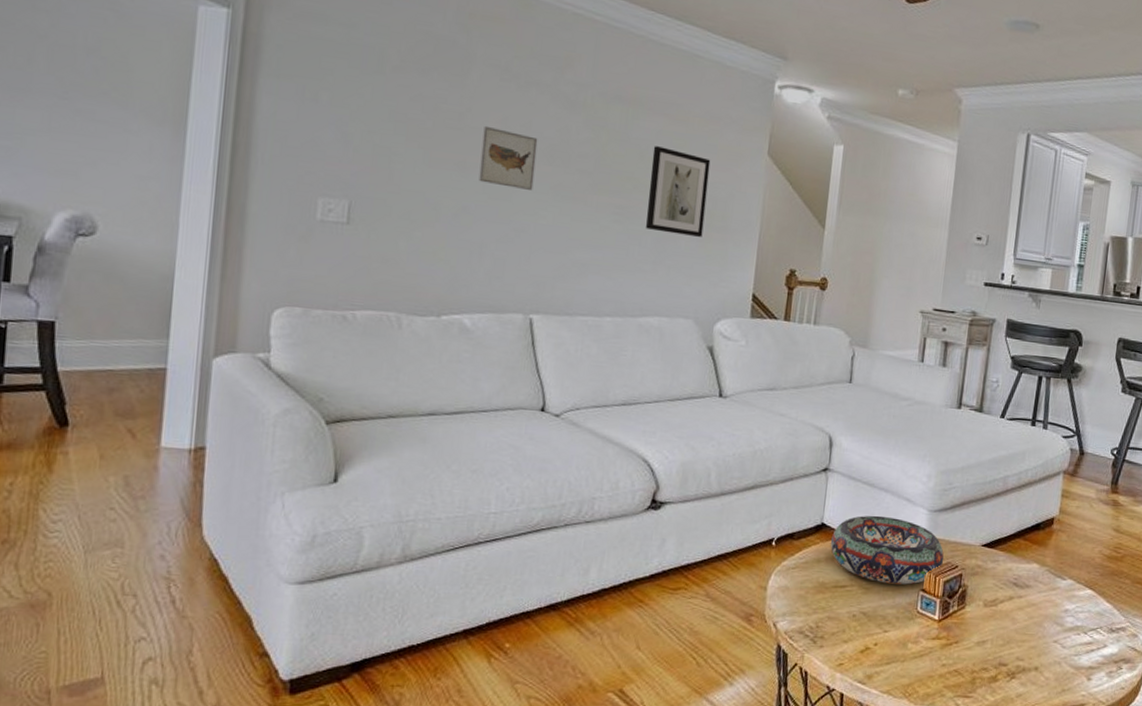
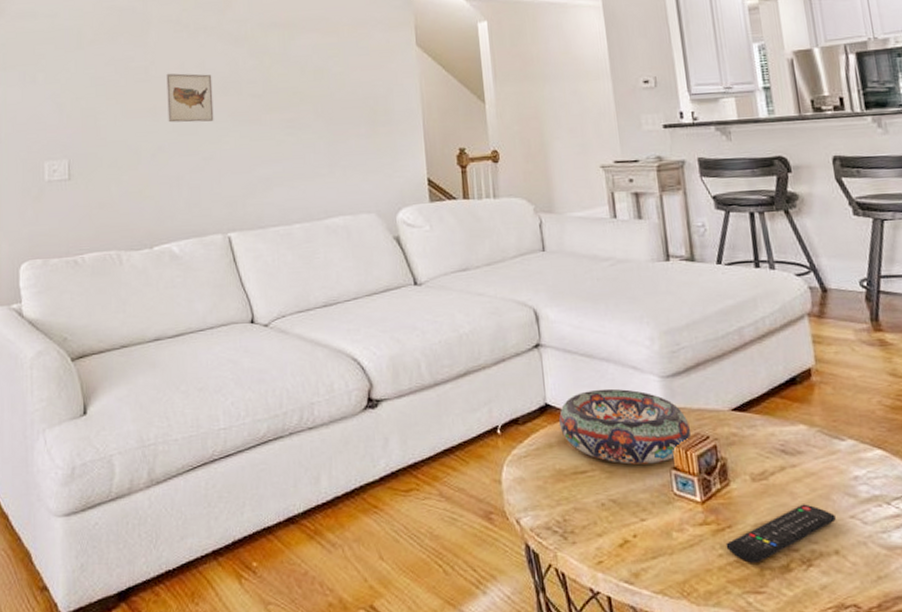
wall art: present [646,146,711,237] -> none [311,59,370,136]
remote control: none [950,628,1043,673] -> present [725,504,836,563]

